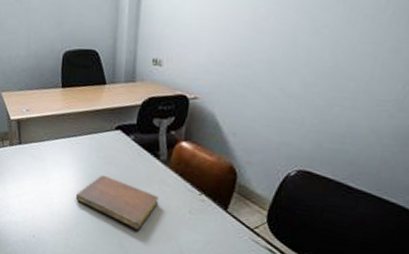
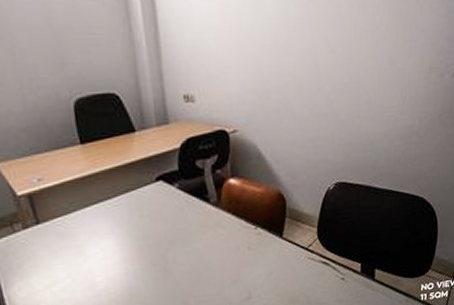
notebook: present [75,174,159,230] -> none [123,234,216,283]

